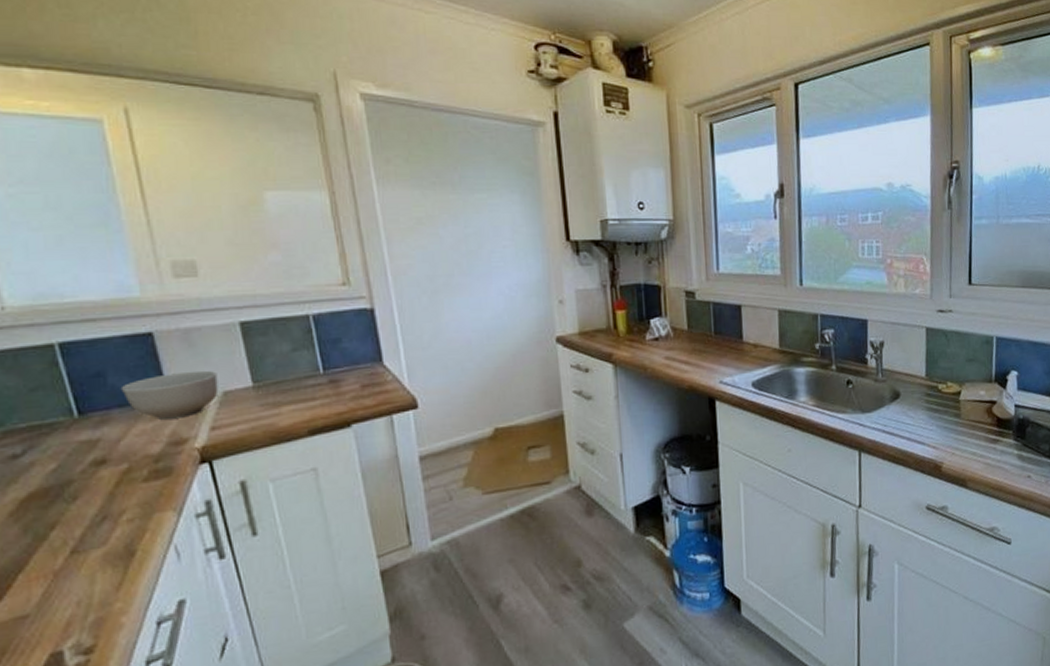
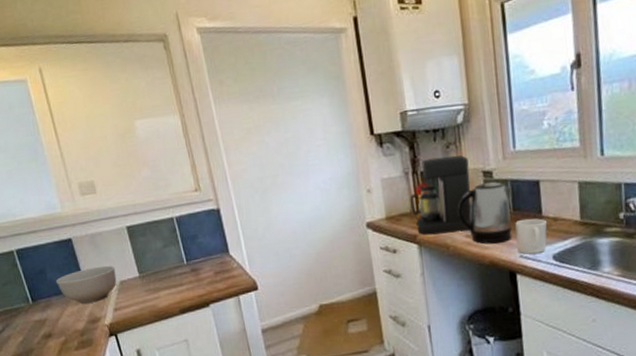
coffee maker: none [606,271,672,354] -> present [409,155,472,235]
kettle: none [657,303,714,368] -> present [457,182,512,244]
mug: none [716,343,748,380] -> present [515,218,548,254]

